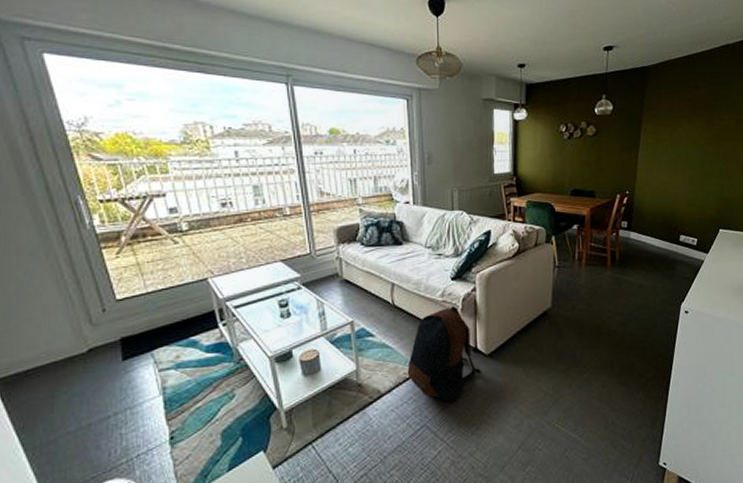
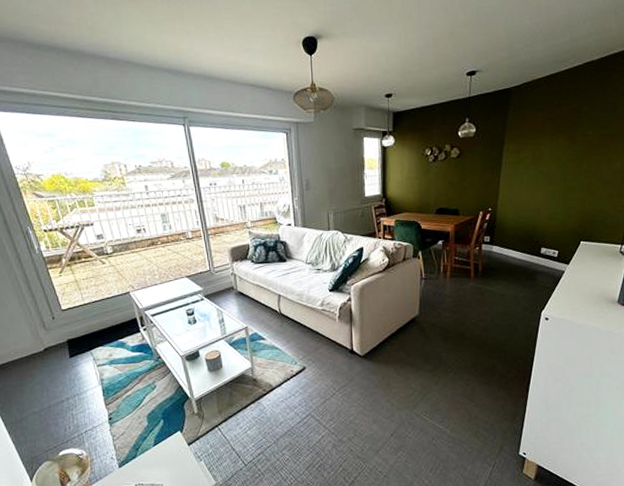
backpack: present [407,306,481,402] -> none [293,314,357,396]

